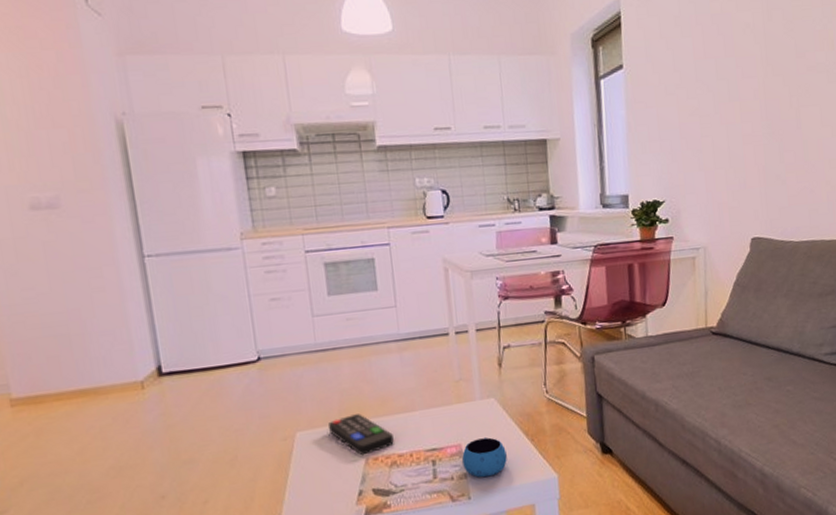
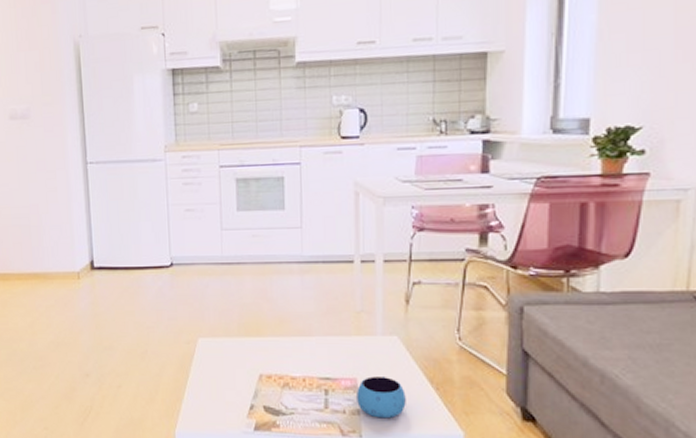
remote control: present [329,413,394,456] -> none [228,330,288,372]

